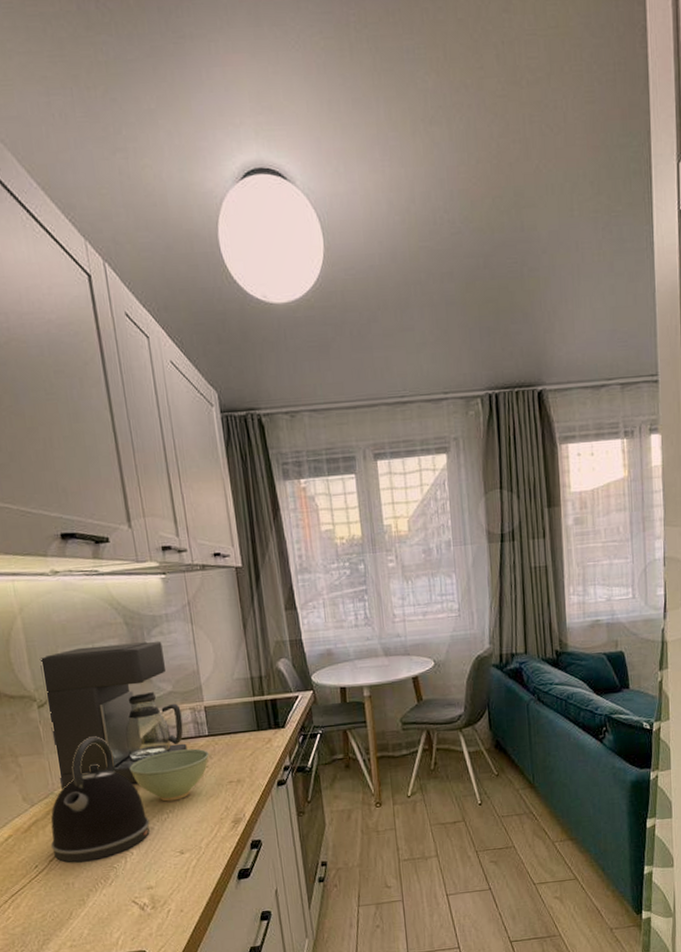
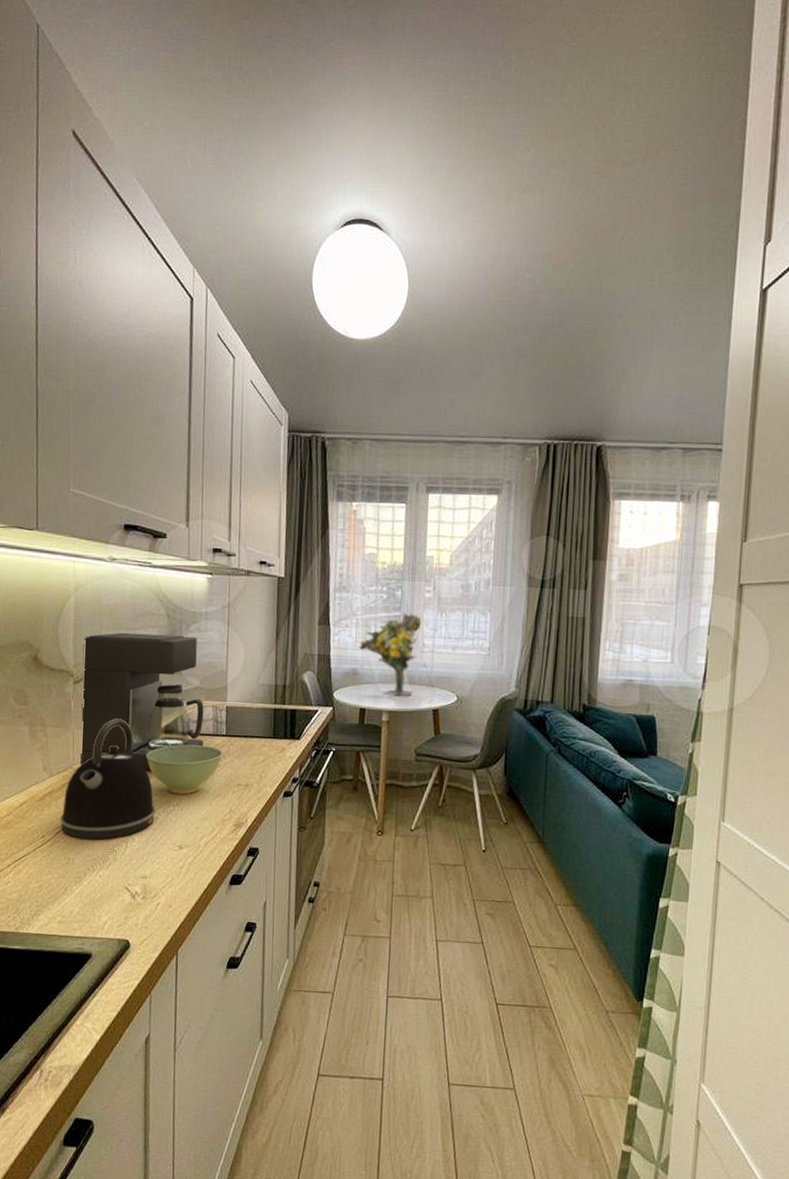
bouquet: none [329,585,390,671] -> present [359,612,422,697]

